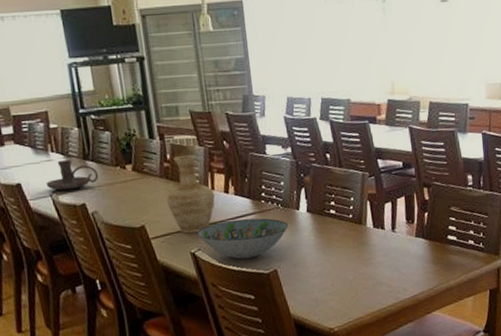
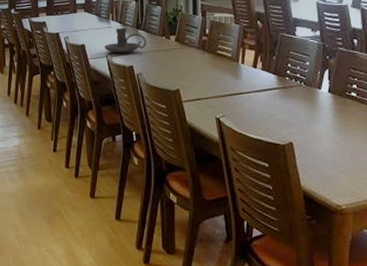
vase: present [166,154,215,234] -> none [200,31,243,100]
decorative bowl: present [197,218,288,260] -> none [224,92,308,129]

